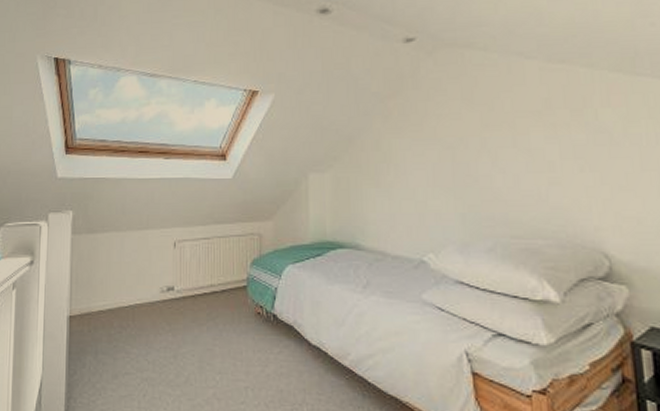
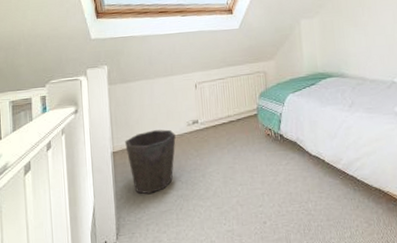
waste bin: none [85,294,145,372] -> present [125,129,176,194]

